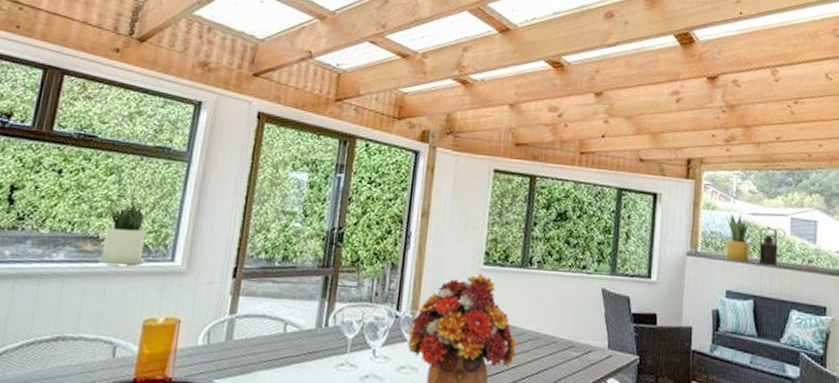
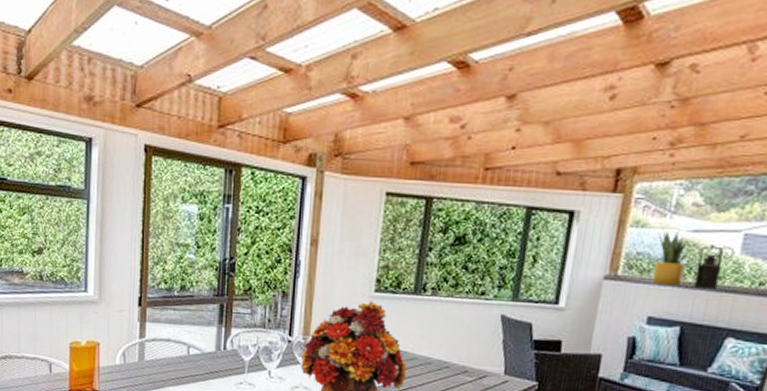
planter: present [96,203,147,266] -> none [24,240,64,297]

